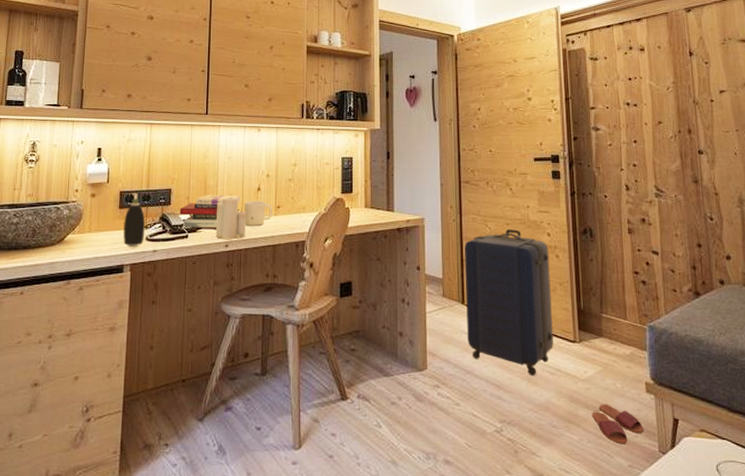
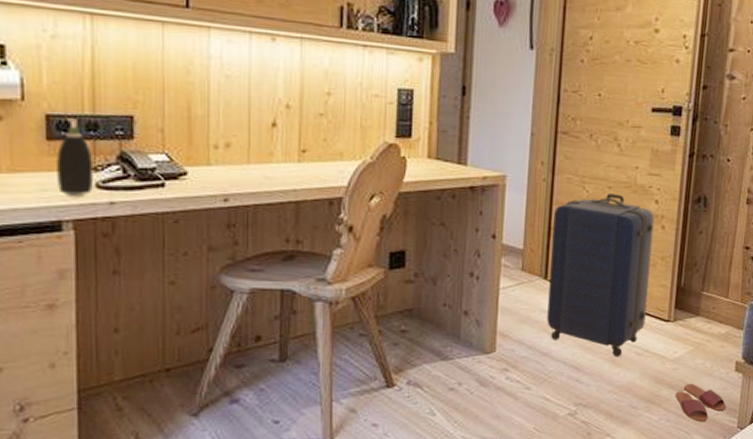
books: present [179,194,241,230] -> none [149,127,247,177]
candle: present [215,194,247,240] -> none [208,129,256,193]
mug: present [243,201,273,226] -> none [250,140,296,175]

